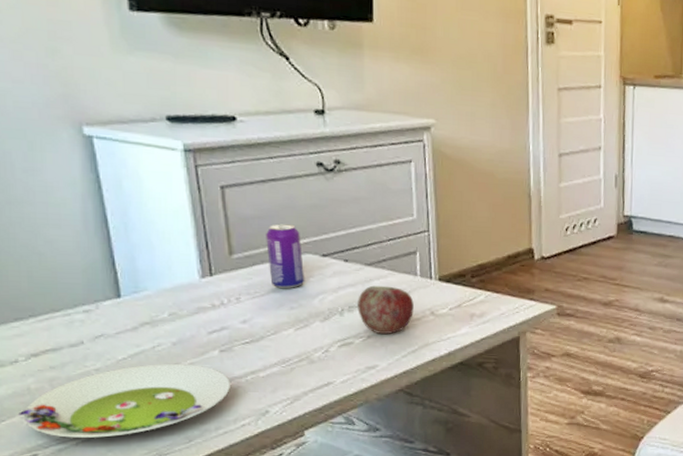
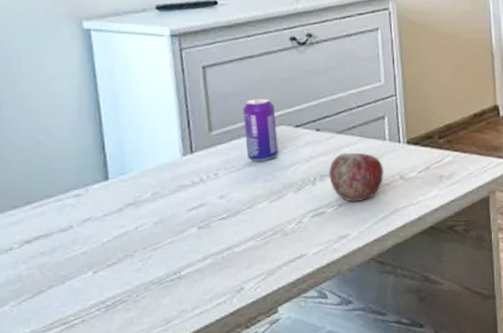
salad plate: present [17,364,230,438] -> none [8,243,207,325]

